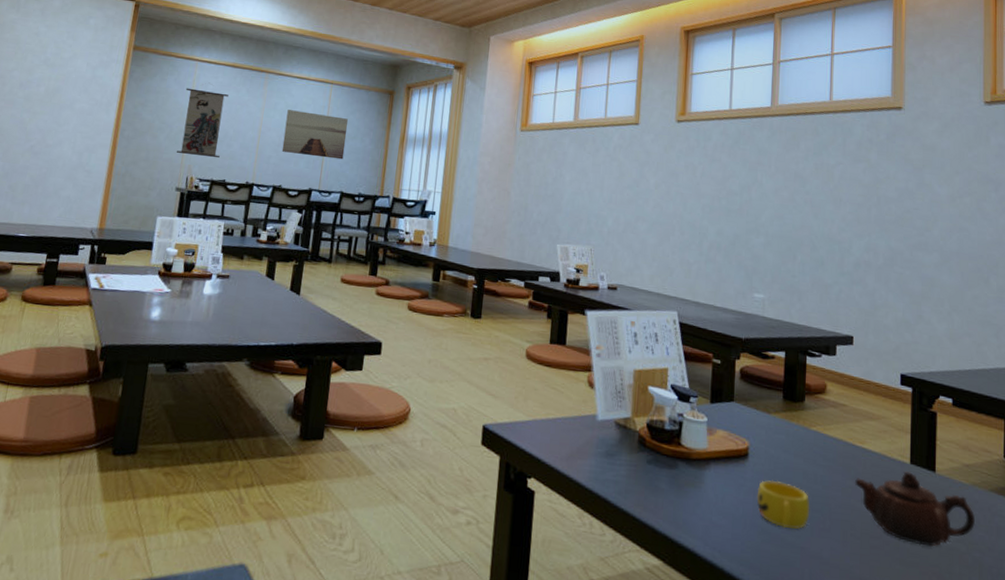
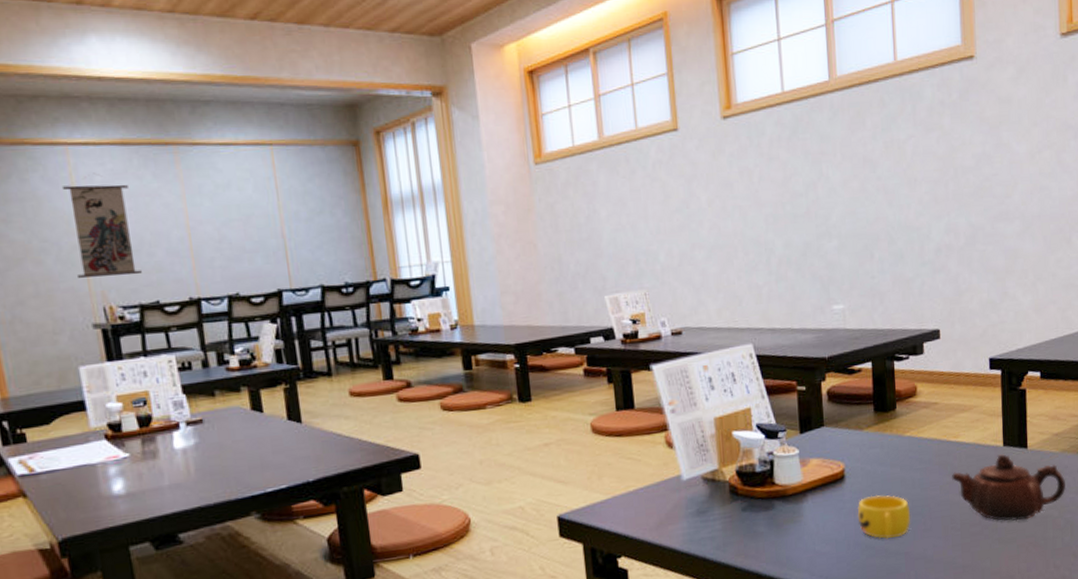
wall art: present [281,110,348,160] -> none [219,188,314,249]

